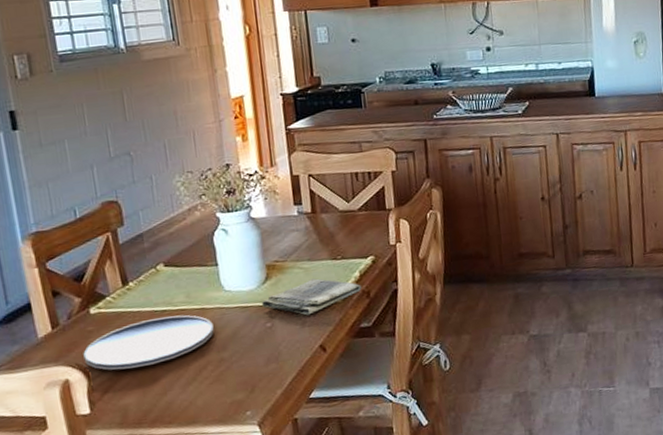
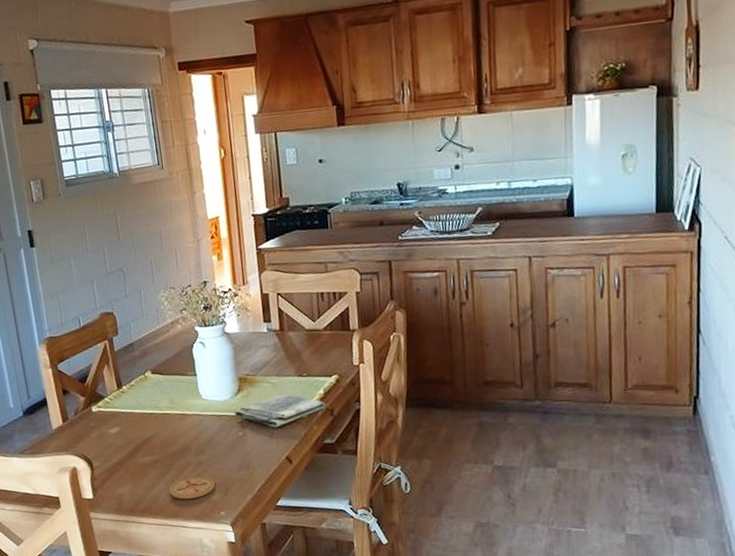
plate: present [83,314,214,370] -> none [87,418,193,463]
coaster: none [185,375,240,403] -> present [169,477,216,500]

